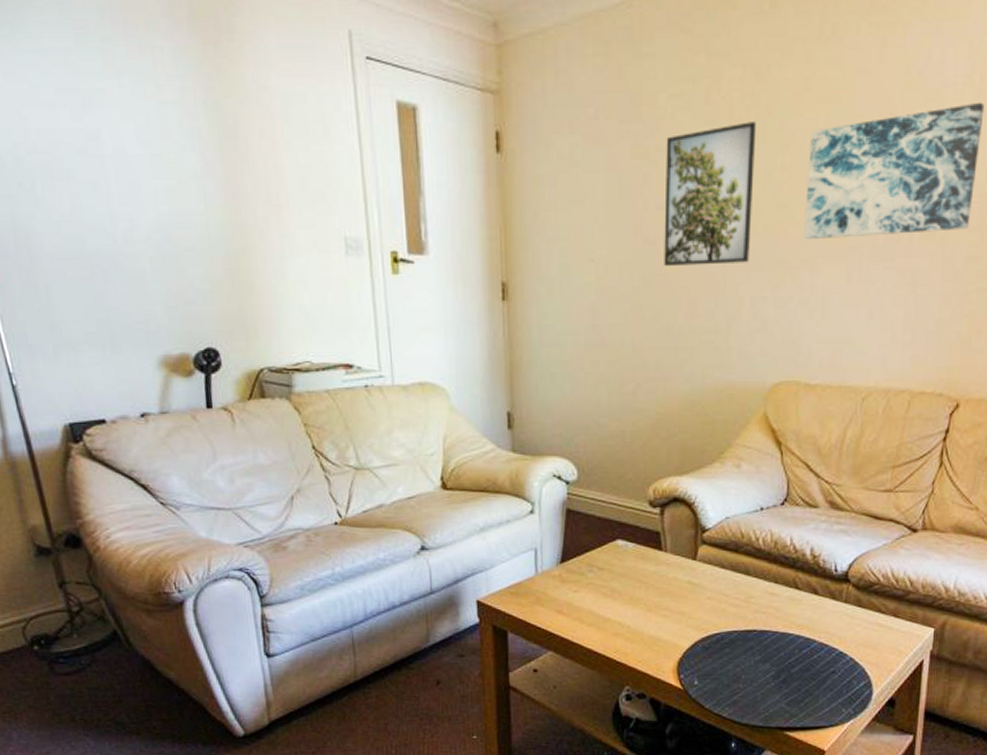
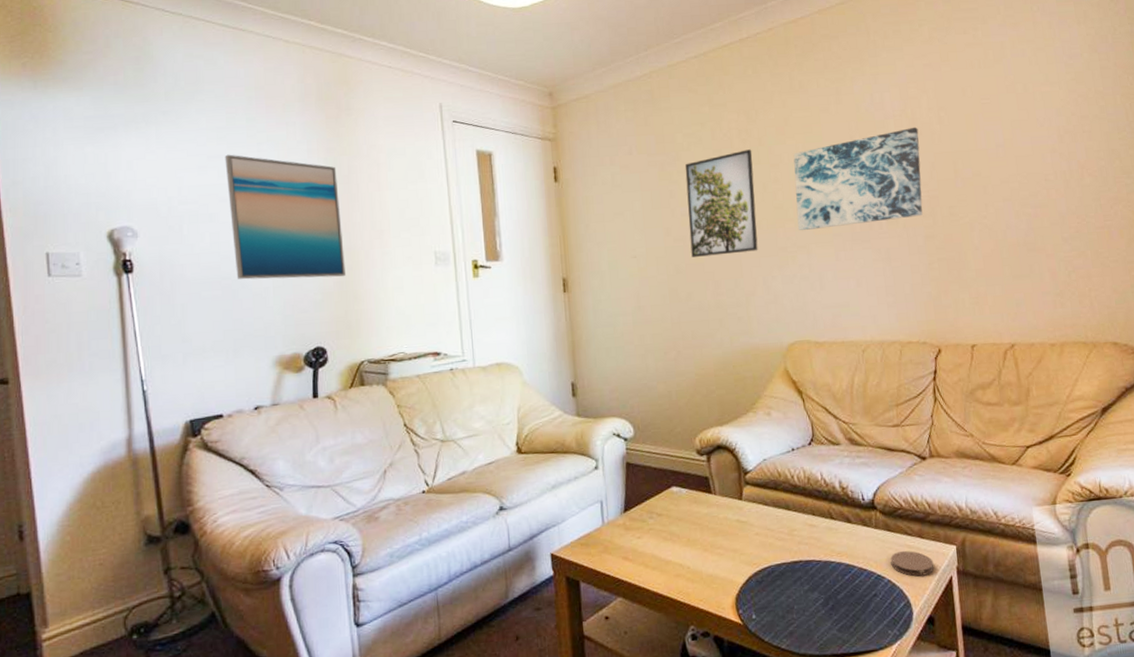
wall art: none [77,88,237,263] -> present [224,154,345,280]
coaster: none [856,630,906,657] -> present [890,551,935,577]

